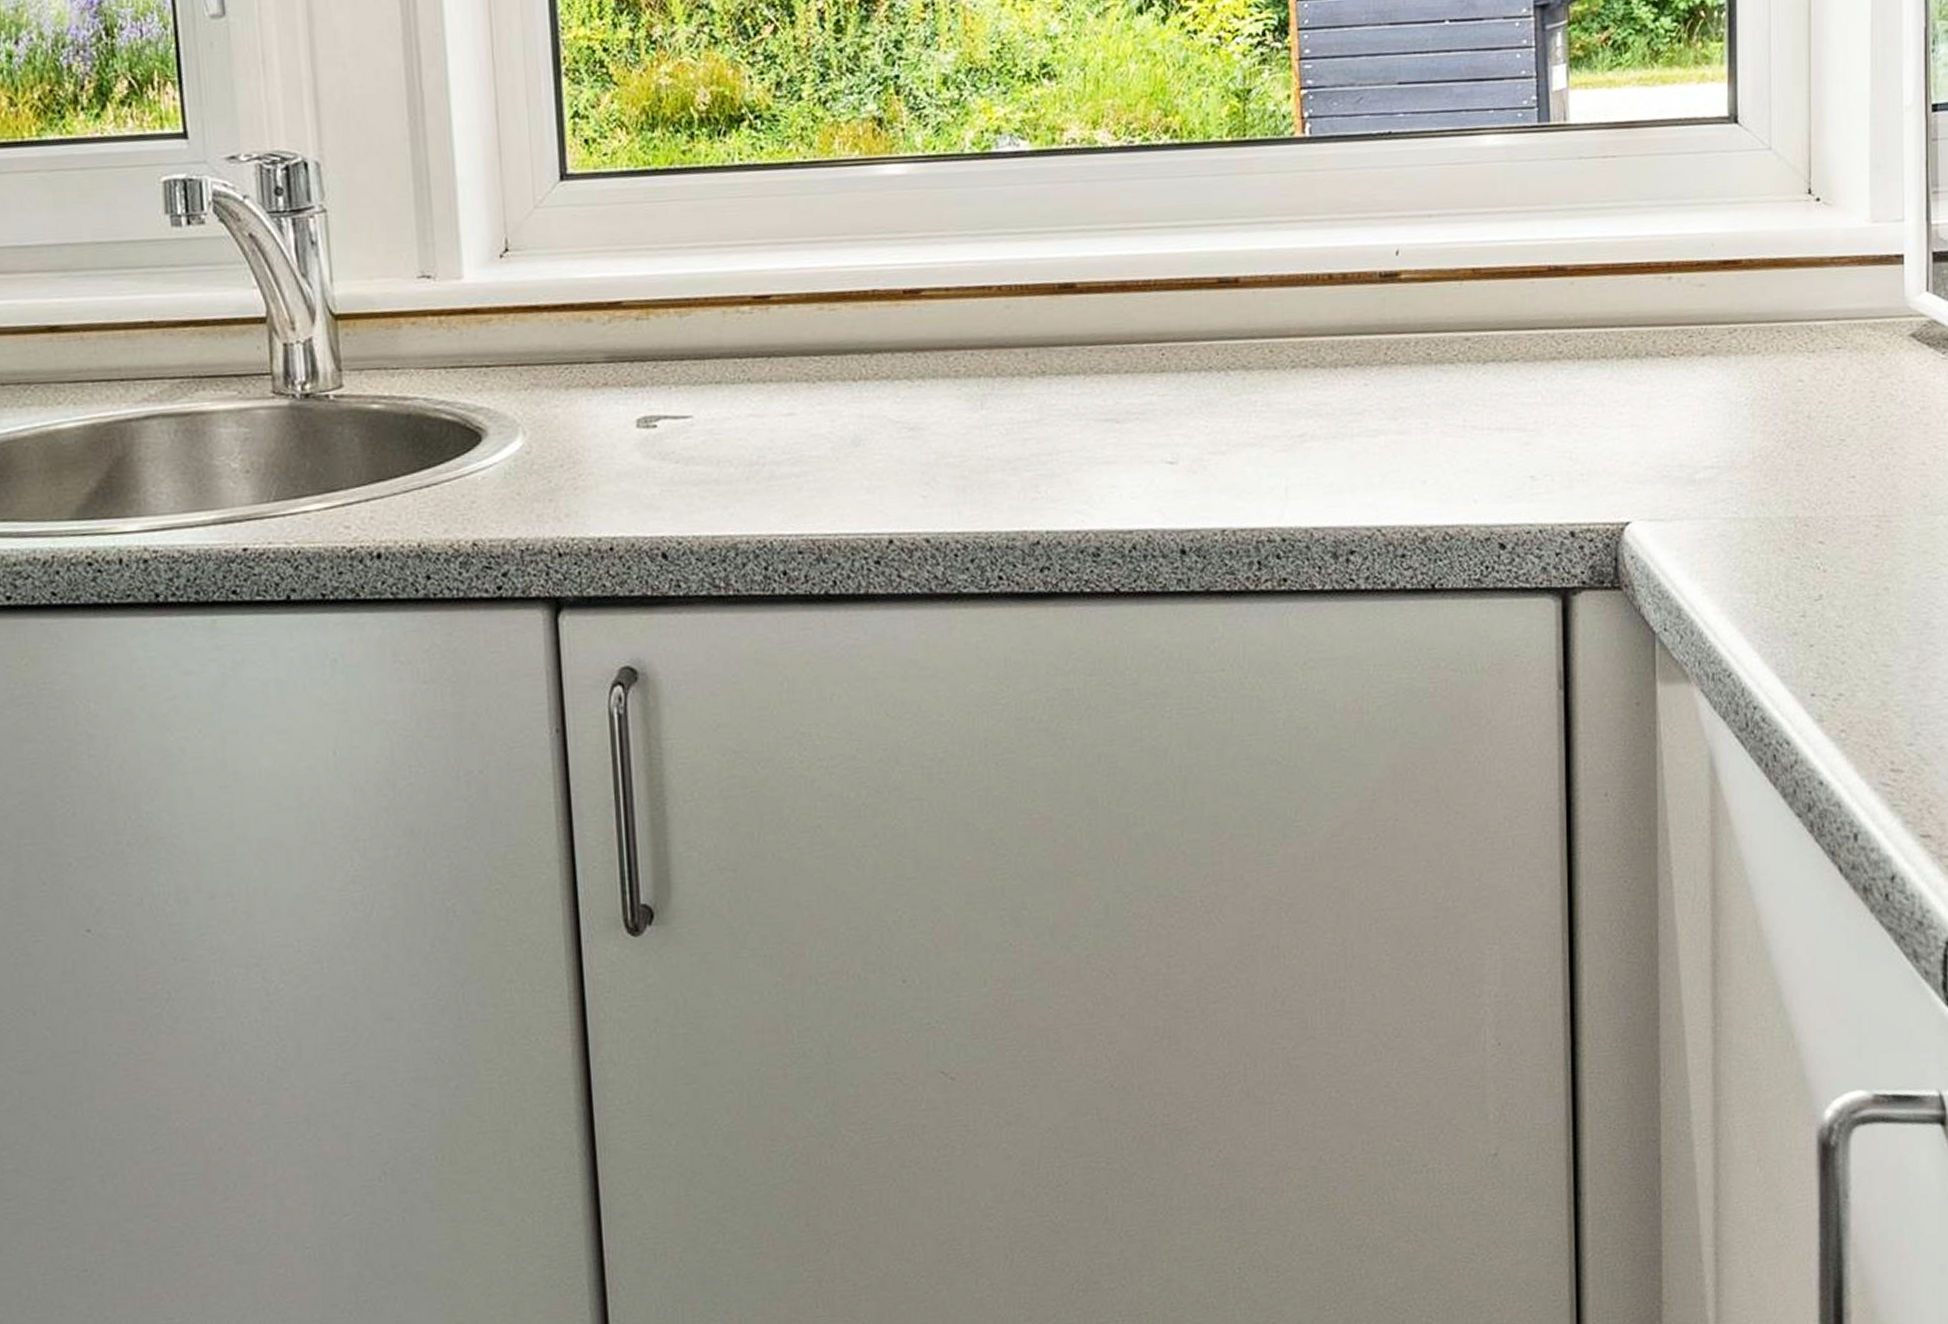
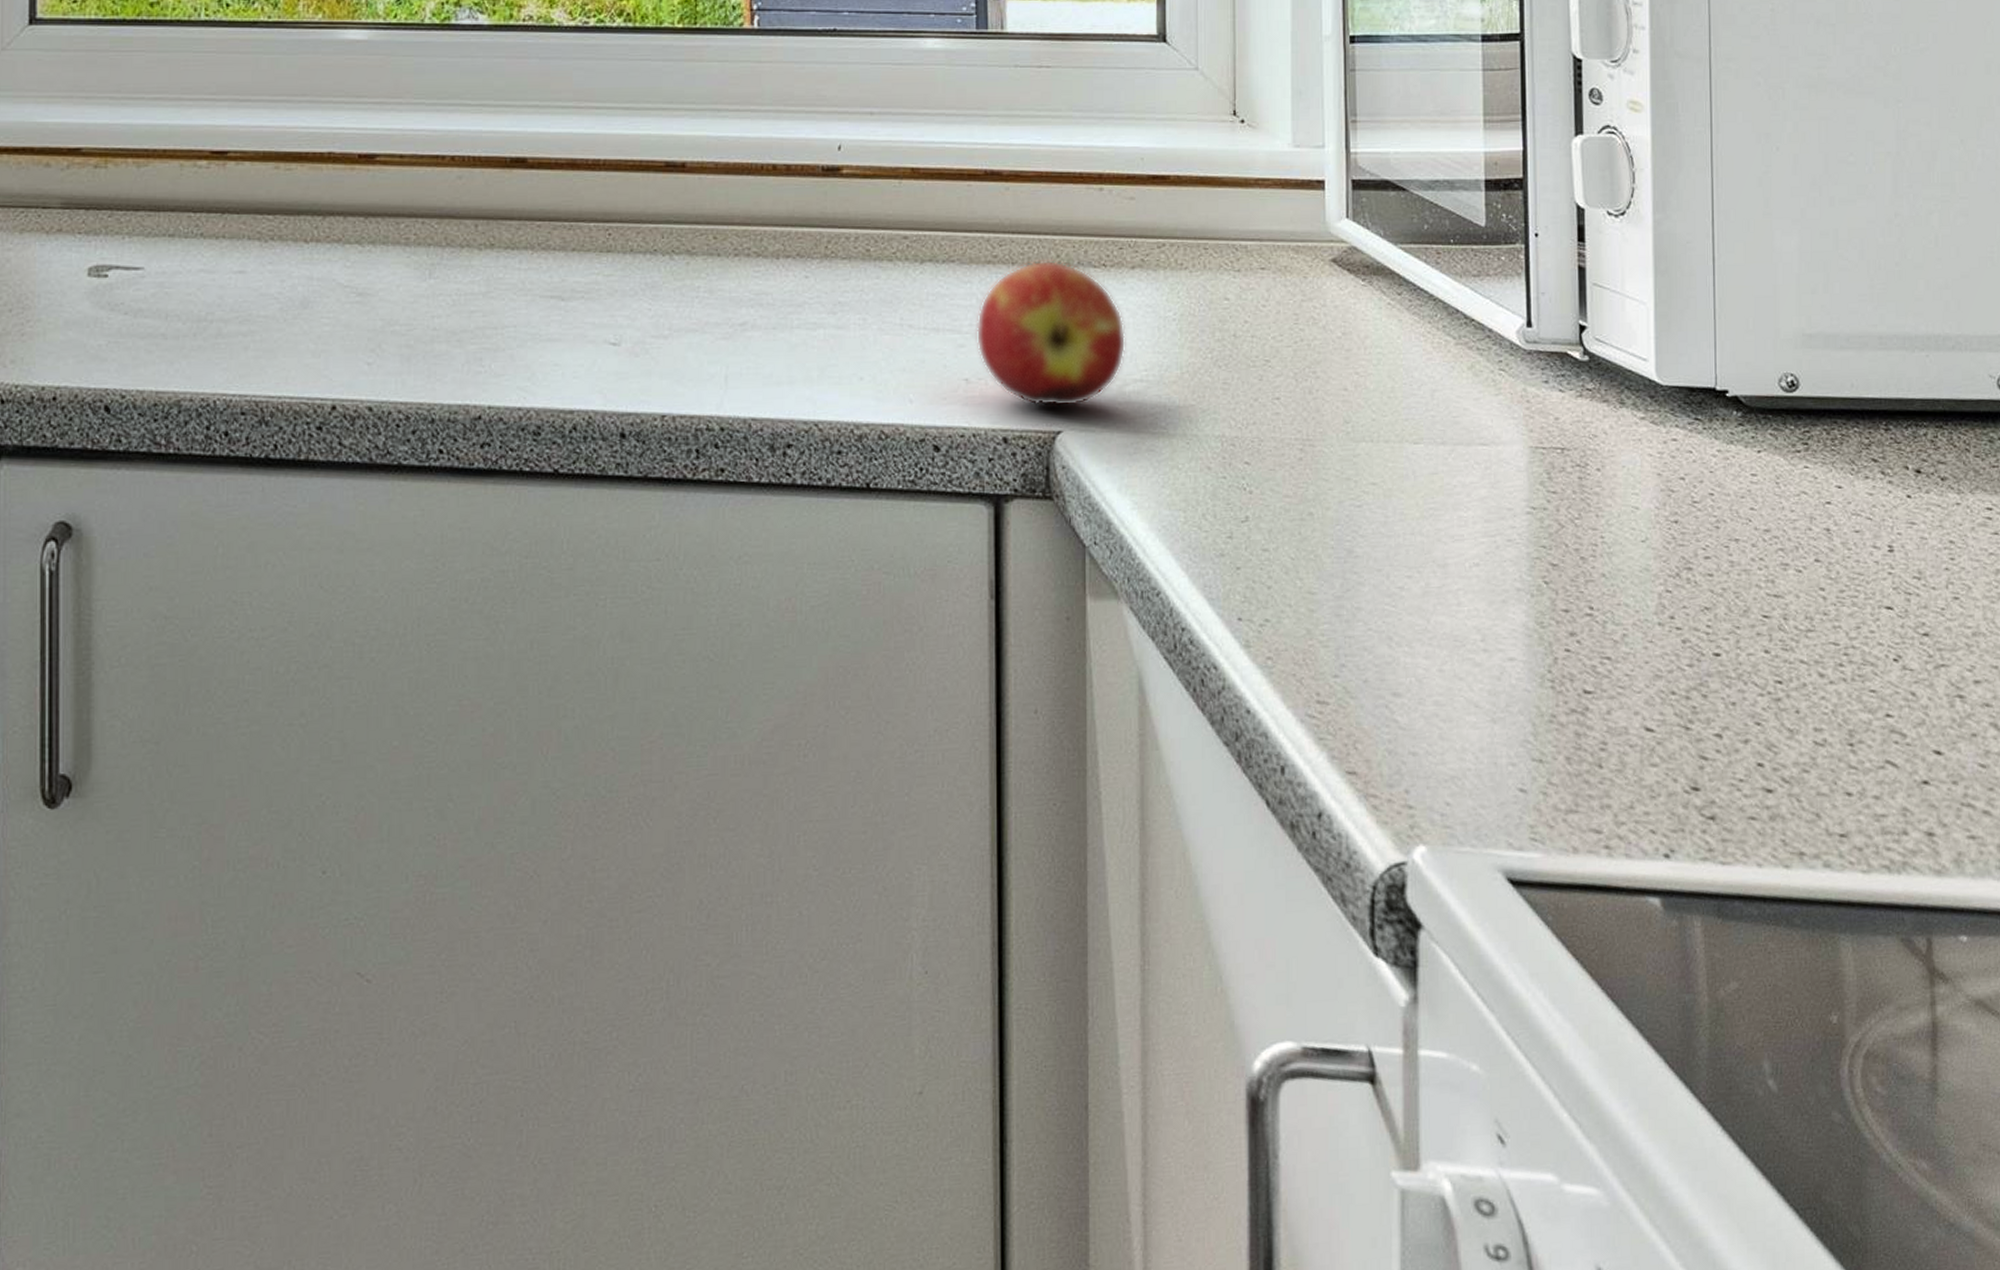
apple: none [1541,352,1696,499] -> present [976,260,1126,407]

